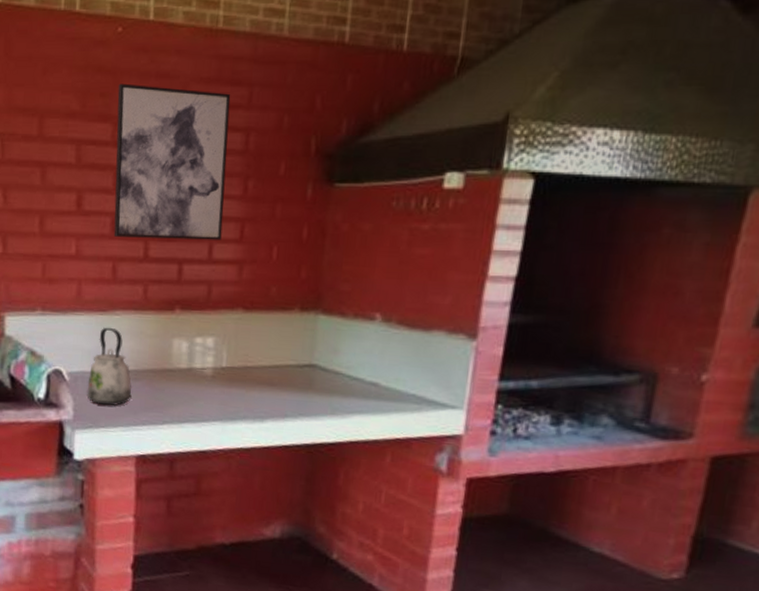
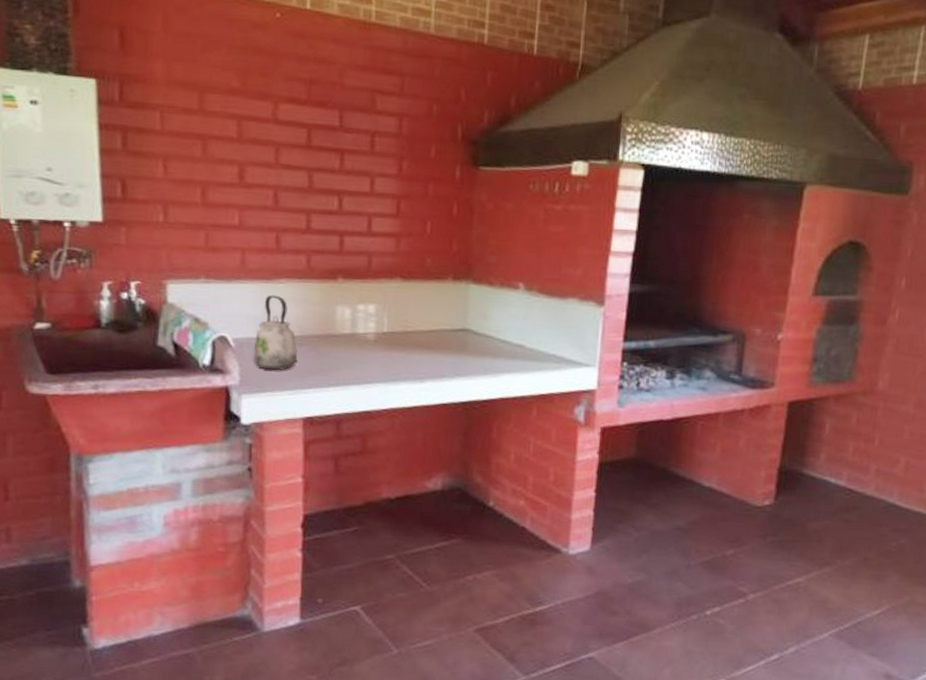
wall art: present [113,83,231,240] -> none [276,65,385,215]

